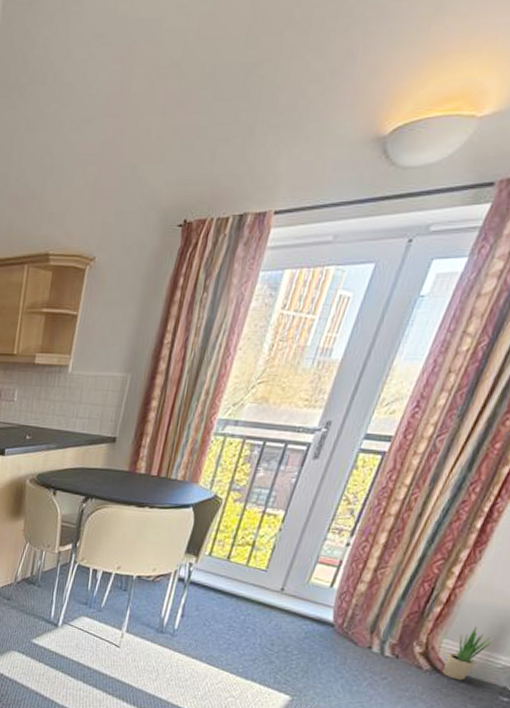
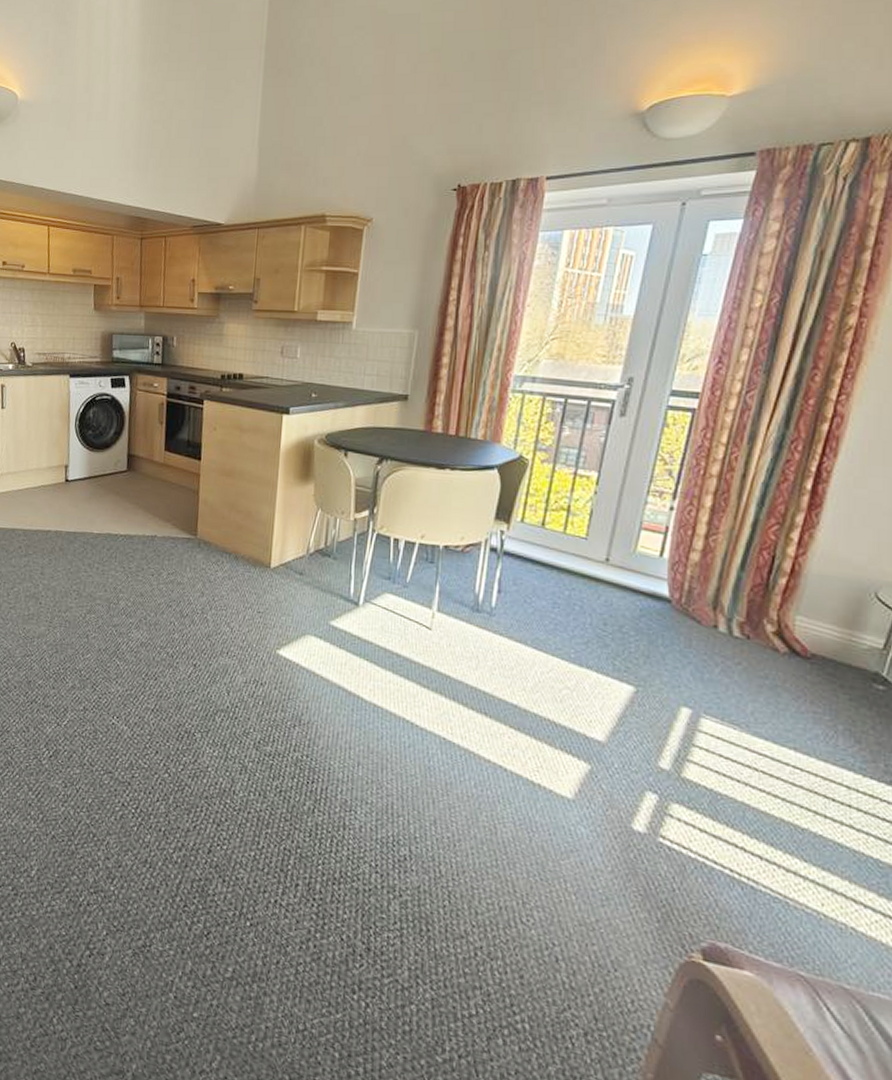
potted plant: present [442,627,494,681] -> none [802,601,852,665]

